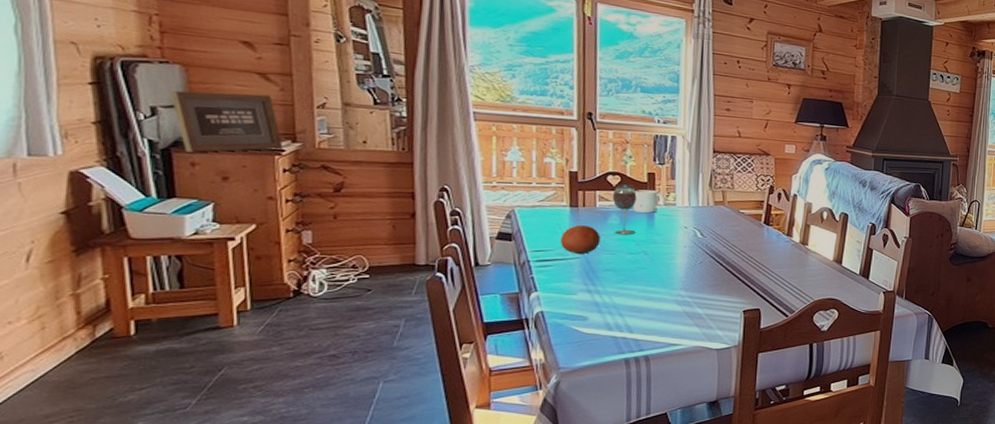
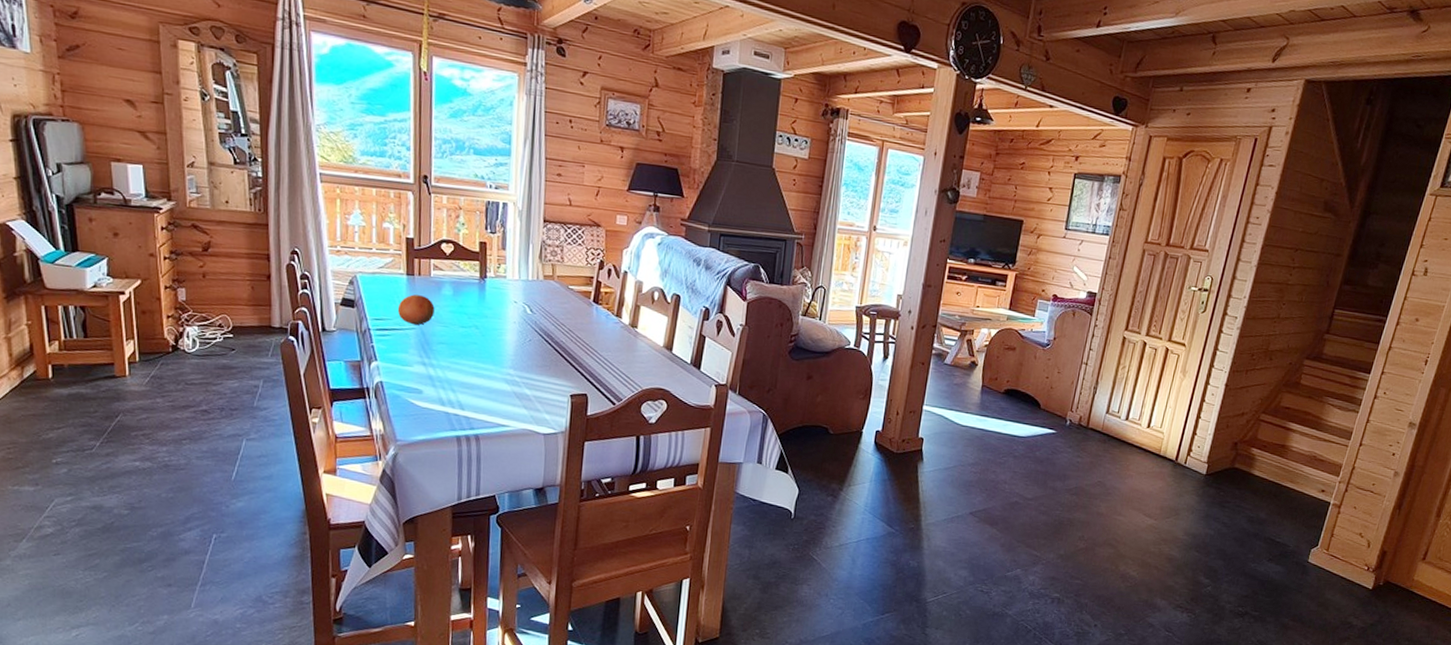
picture frame: present [171,90,283,153] -> none [72,148,161,209]
wineglass: present [612,184,637,235] -> none [446,253,469,308]
mug: present [633,189,666,214] -> none [465,259,496,286]

